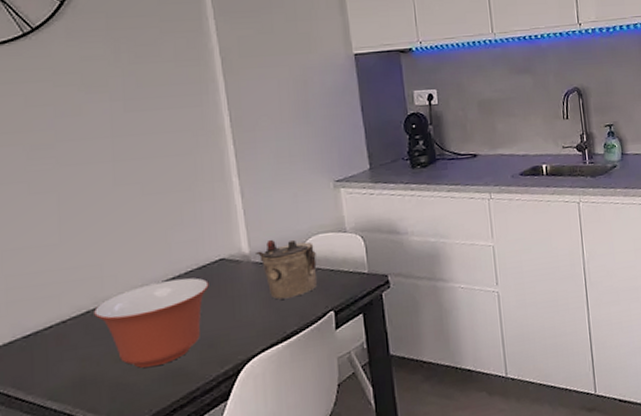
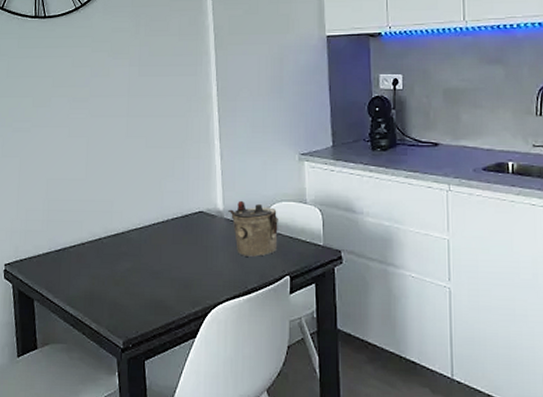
mixing bowl: present [94,278,209,368] -> none [104,223,189,295]

